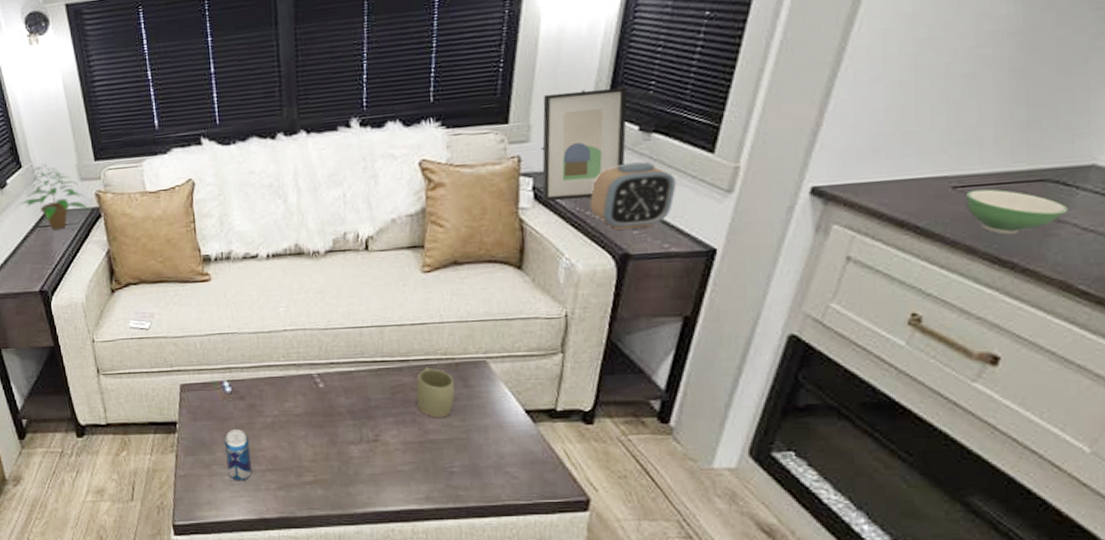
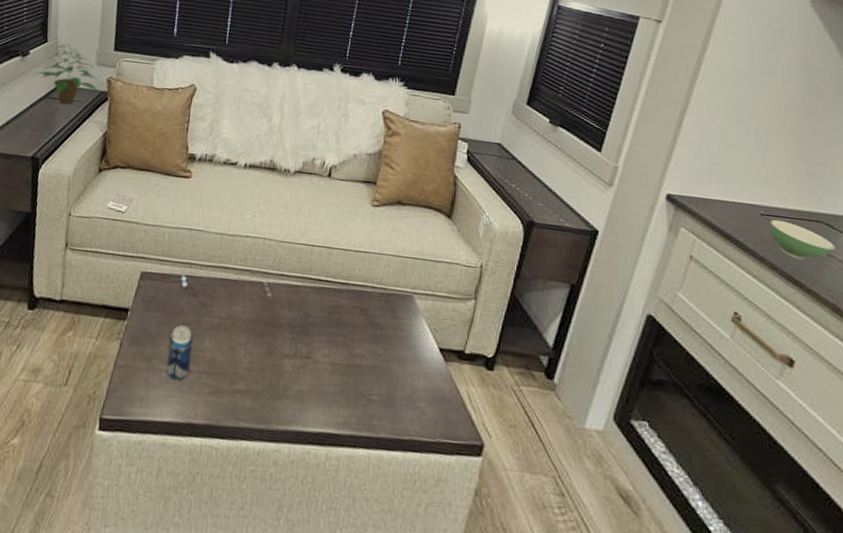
mug: present [416,367,456,418] -> none [349,293,384,344]
picture frame: present [541,86,627,202] -> none [473,79,543,170]
alarm clock: present [590,161,677,230] -> none [508,146,573,203]

